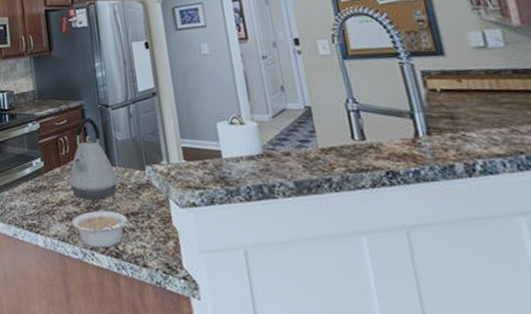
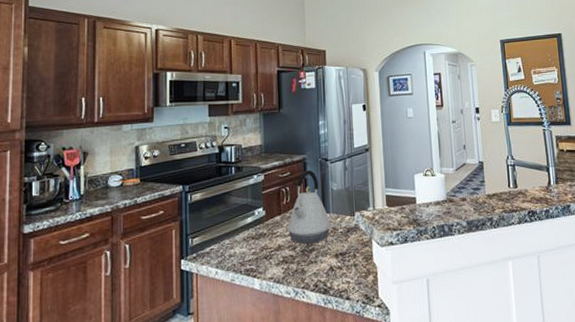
legume: present [71,211,138,248] -> none [287,252,345,287]

